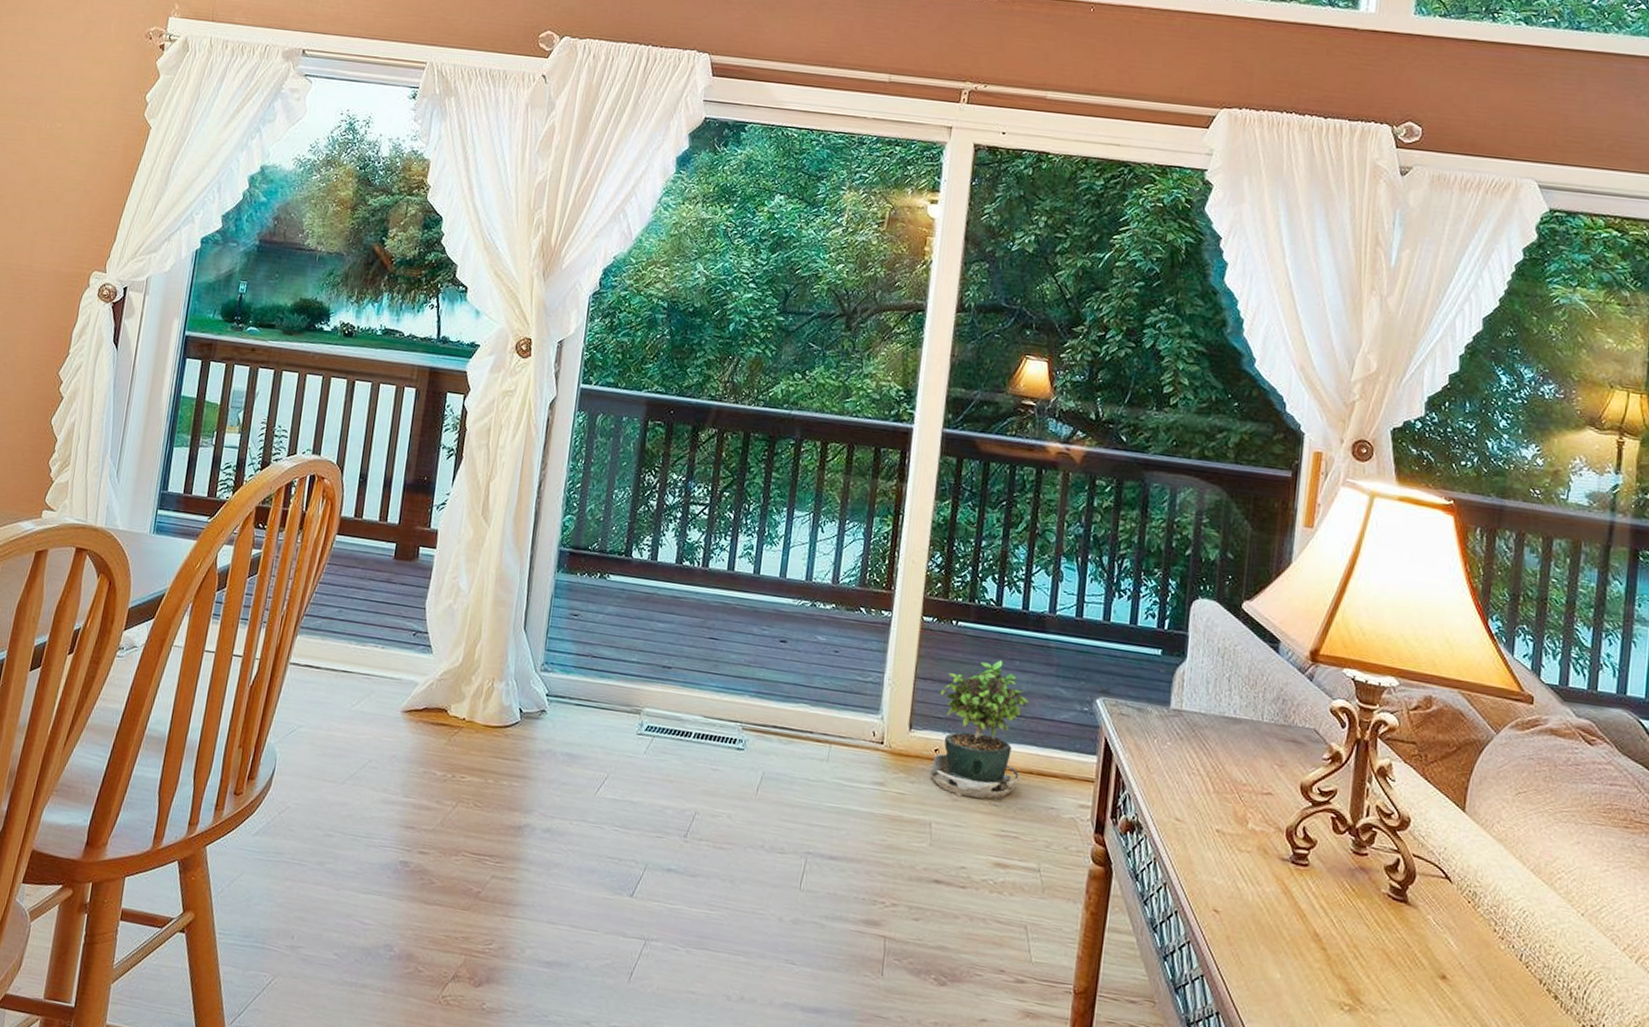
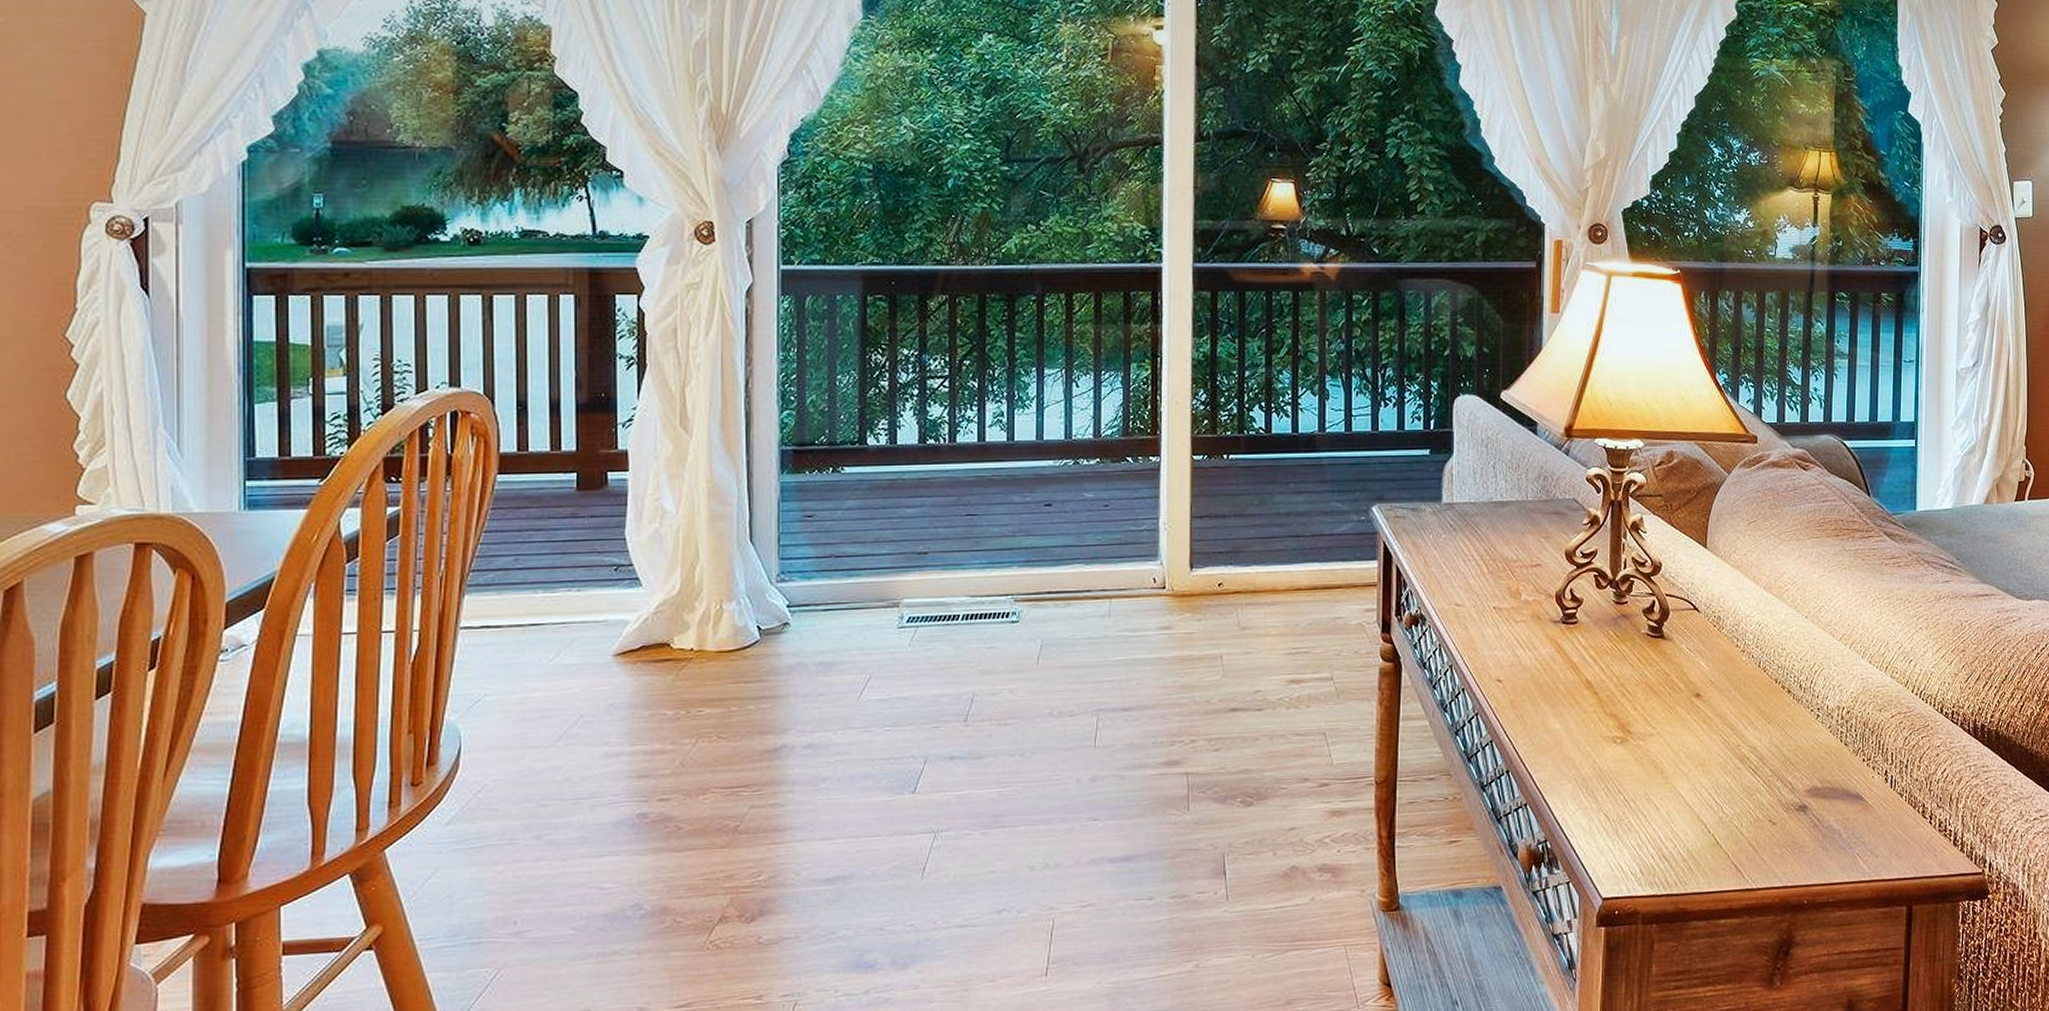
potted plant: present [929,660,1029,813] -> none [1214,485,1314,629]

